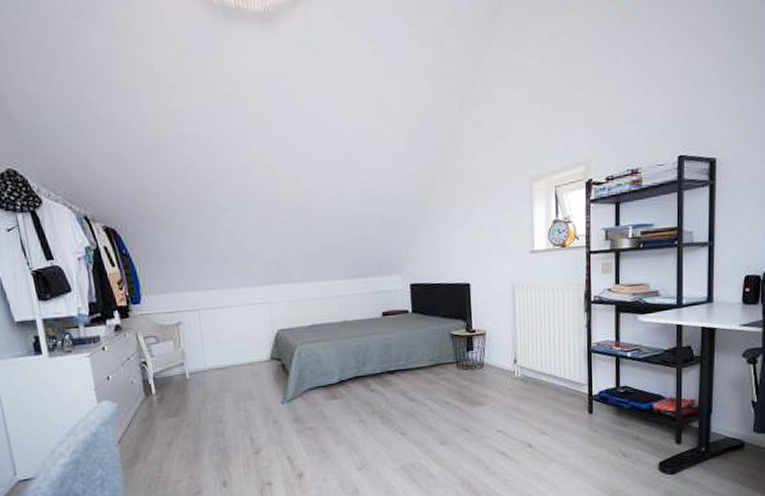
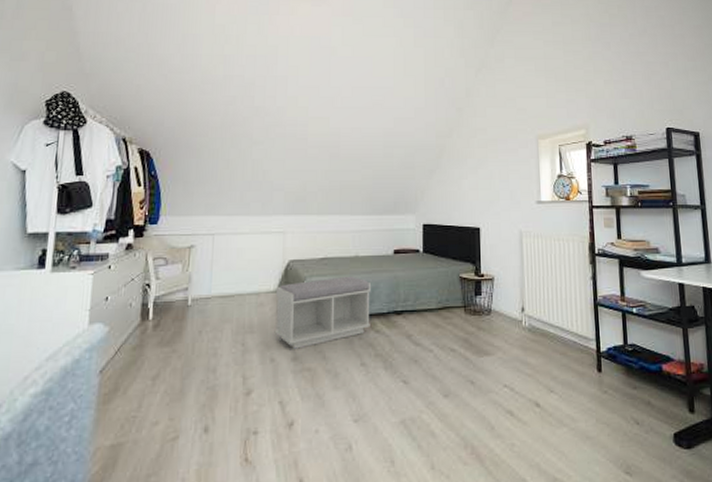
bench: none [268,340,365,412] -> present [274,276,370,349]

